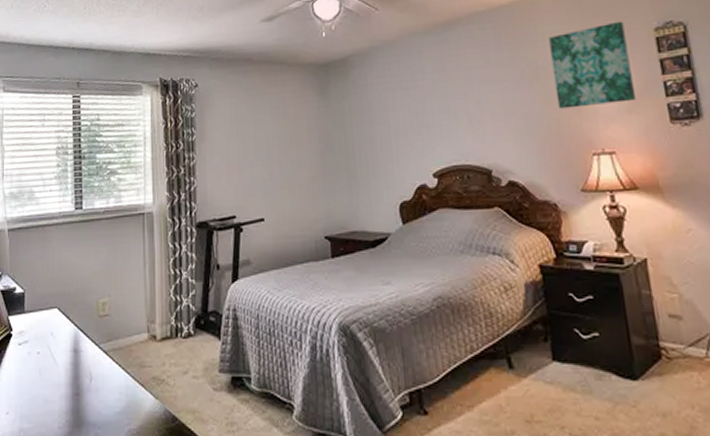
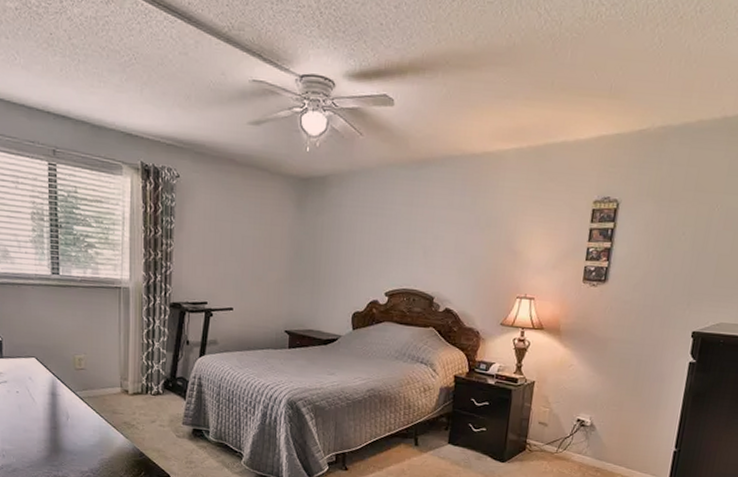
wall art: present [549,21,637,109] -> none [499,188,571,260]

